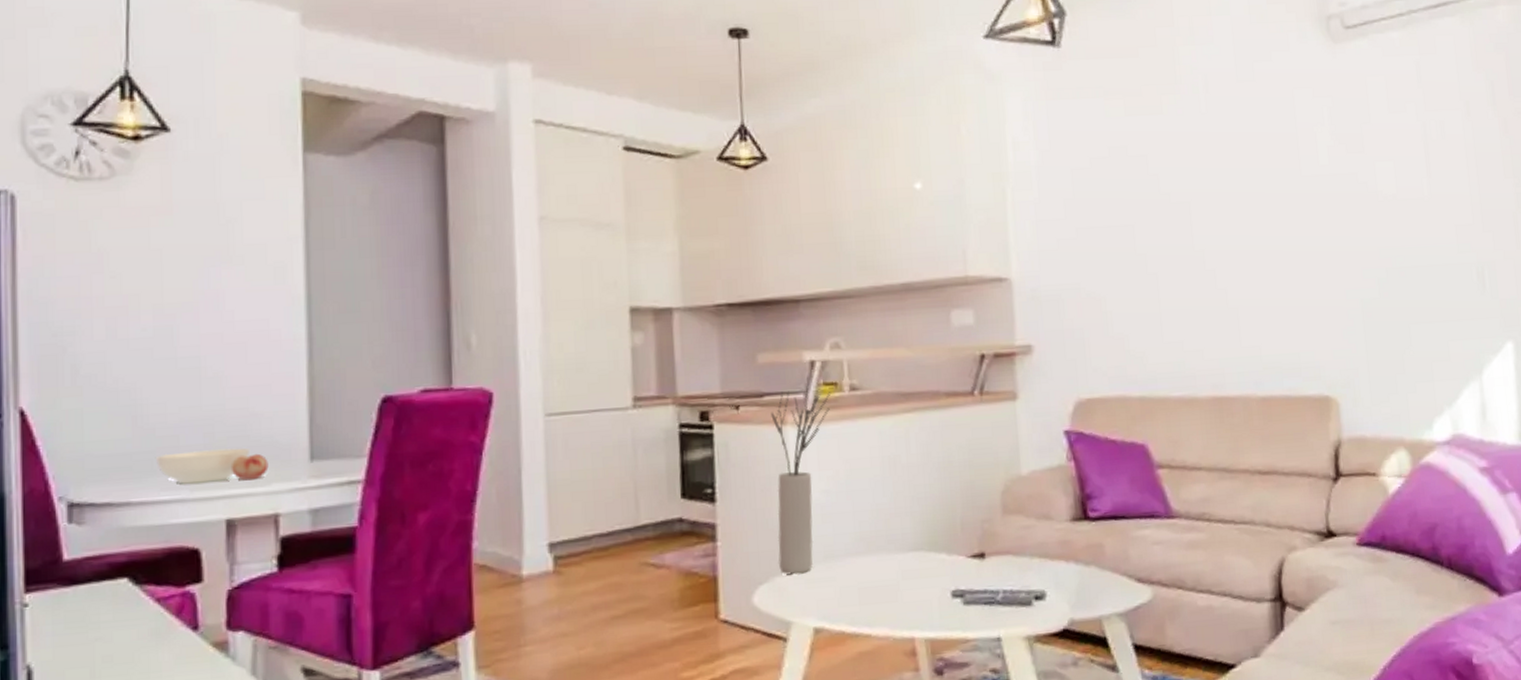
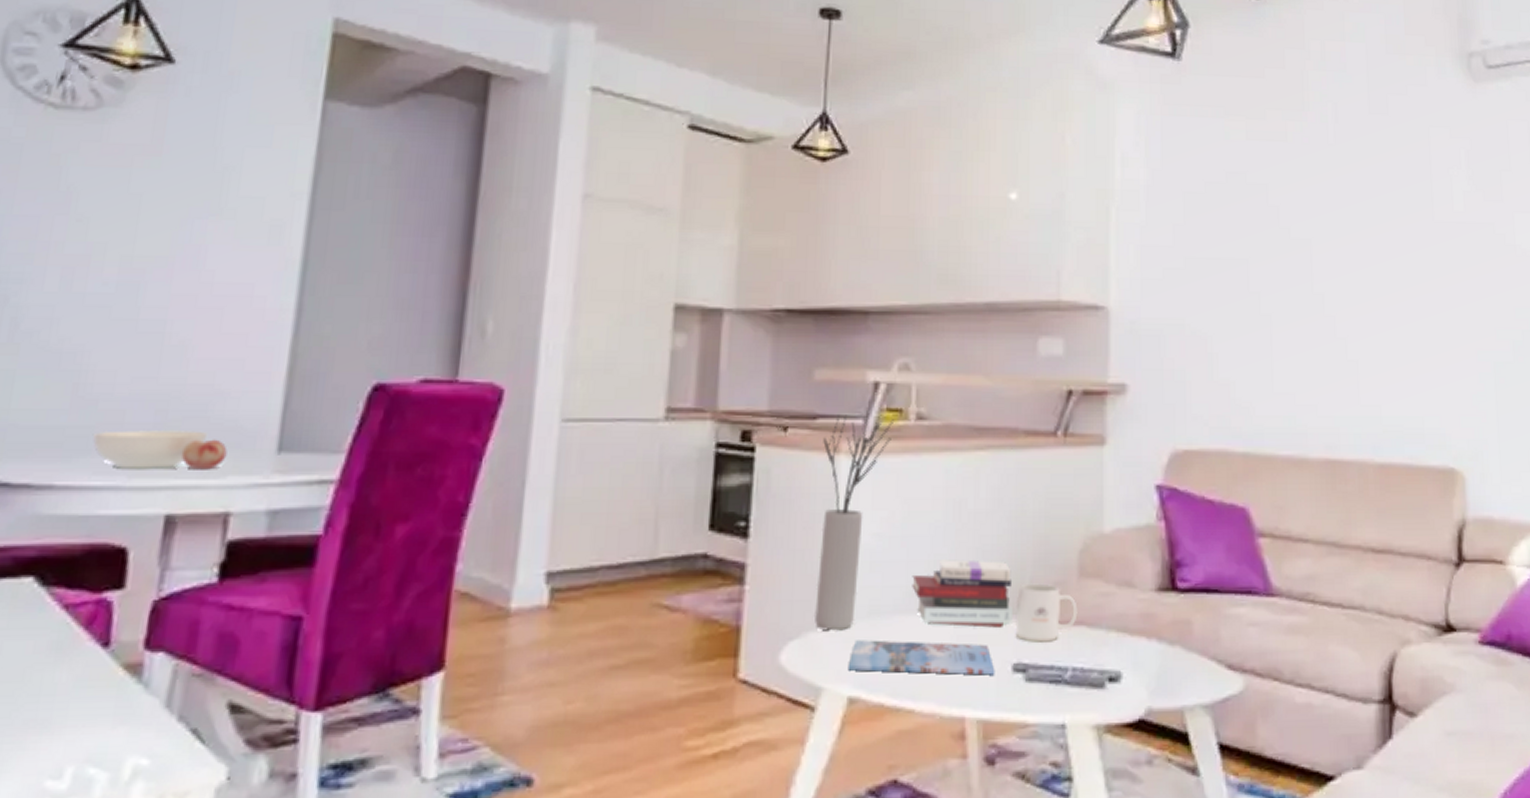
magazine: none [811,576,937,606] -> present [847,640,995,676]
books: none [859,506,948,563] -> present [912,558,1013,628]
mug: none [950,522,1004,572] -> present [1015,583,1078,642]

